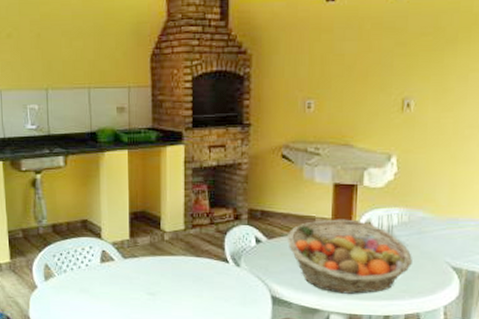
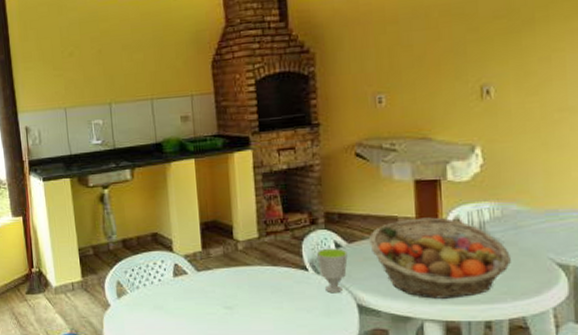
cup: none [237,243,266,285] -> present [316,248,348,294]

